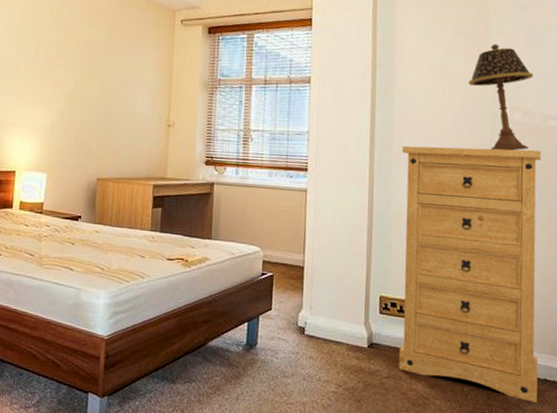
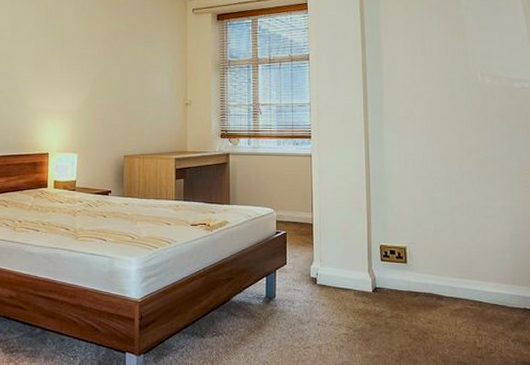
dresser: present [398,145,541,402] -> none [391,109,520,329]
table lamp: present [468,43,533,151] -> none [444,18,498,111]

